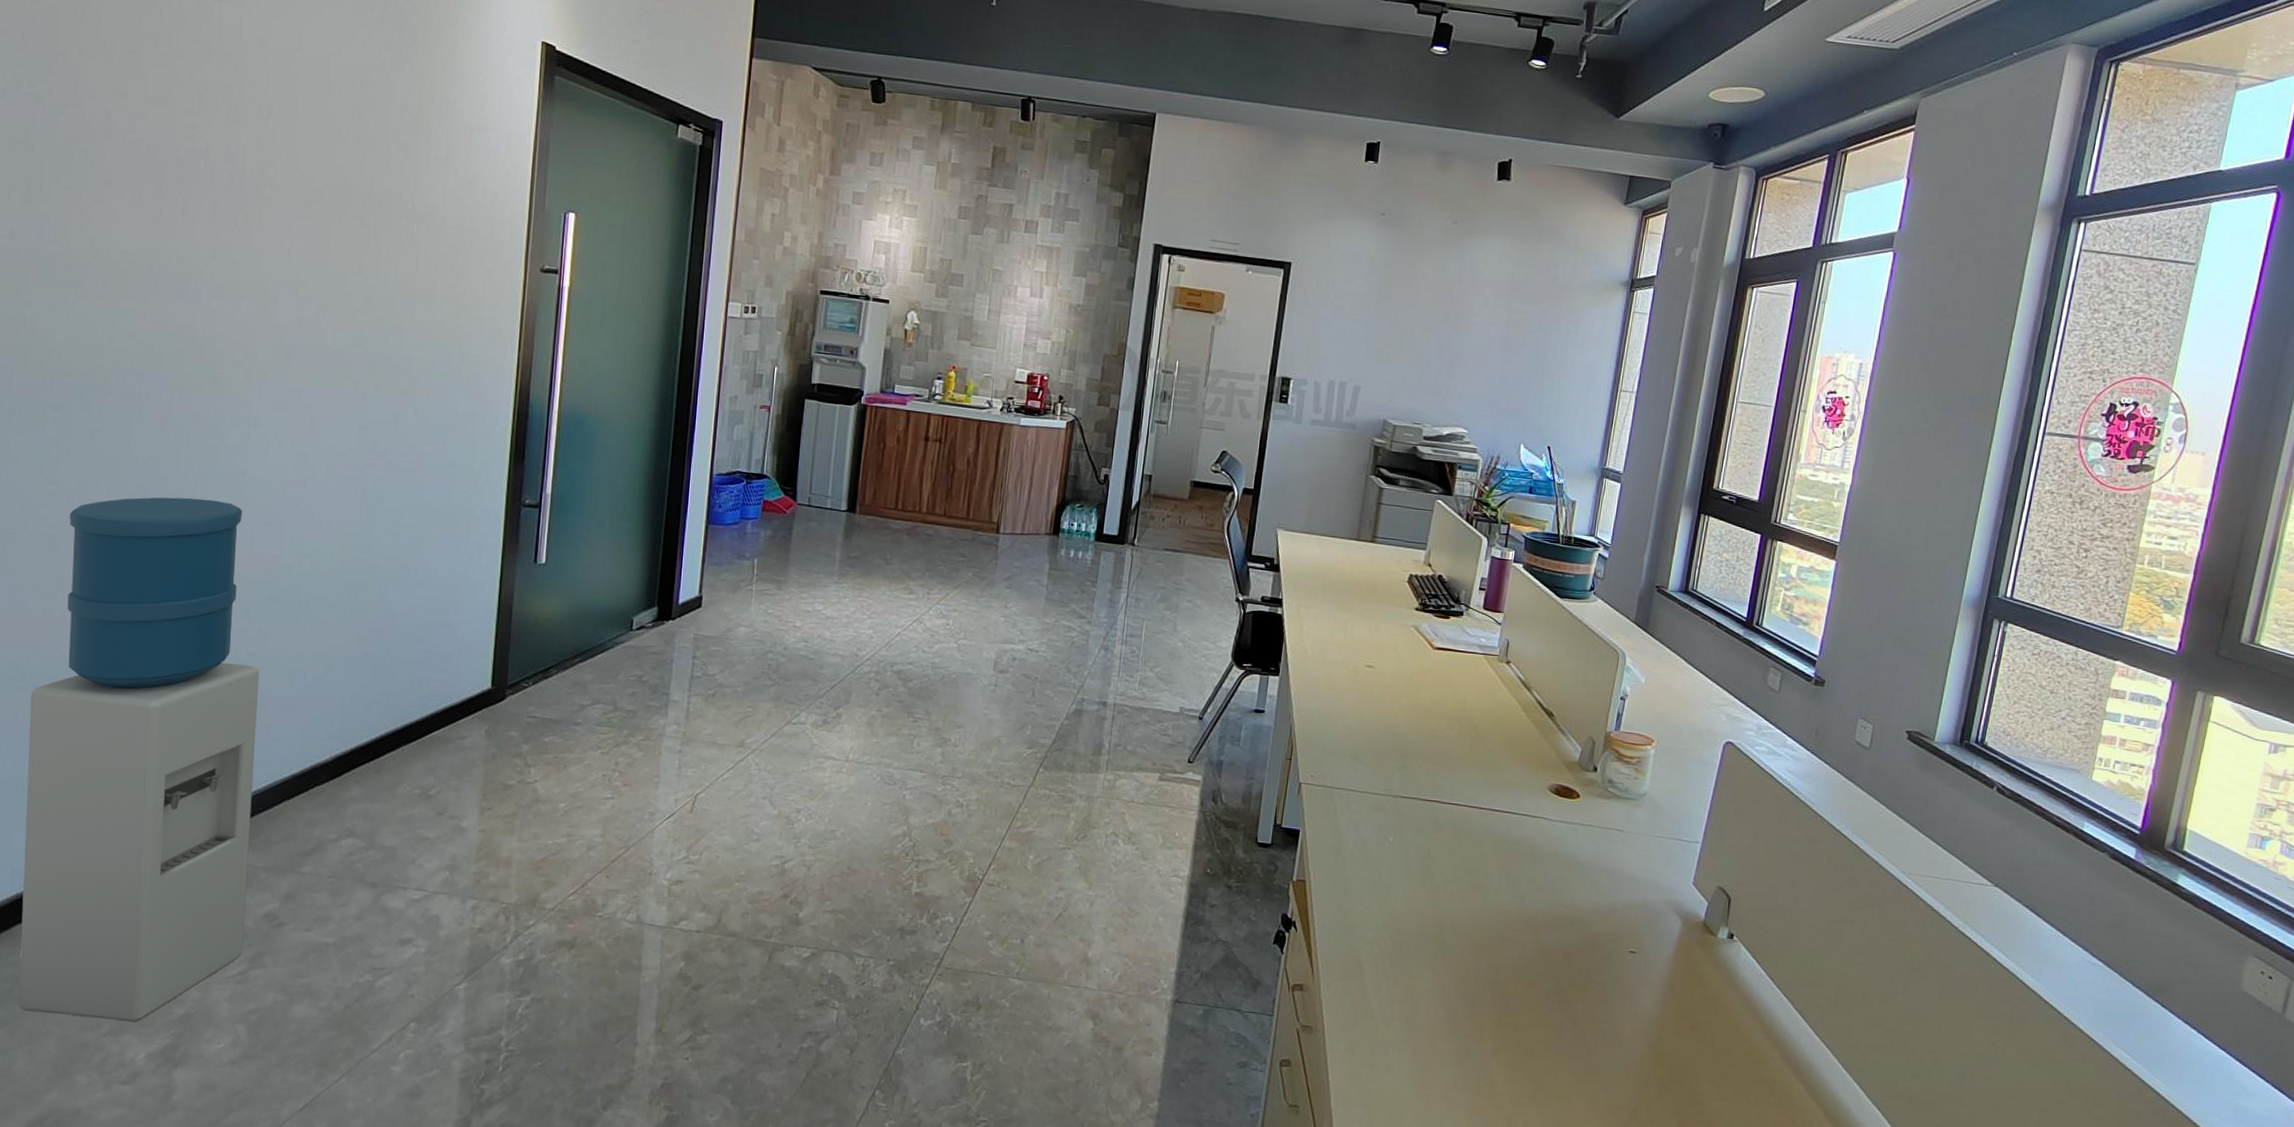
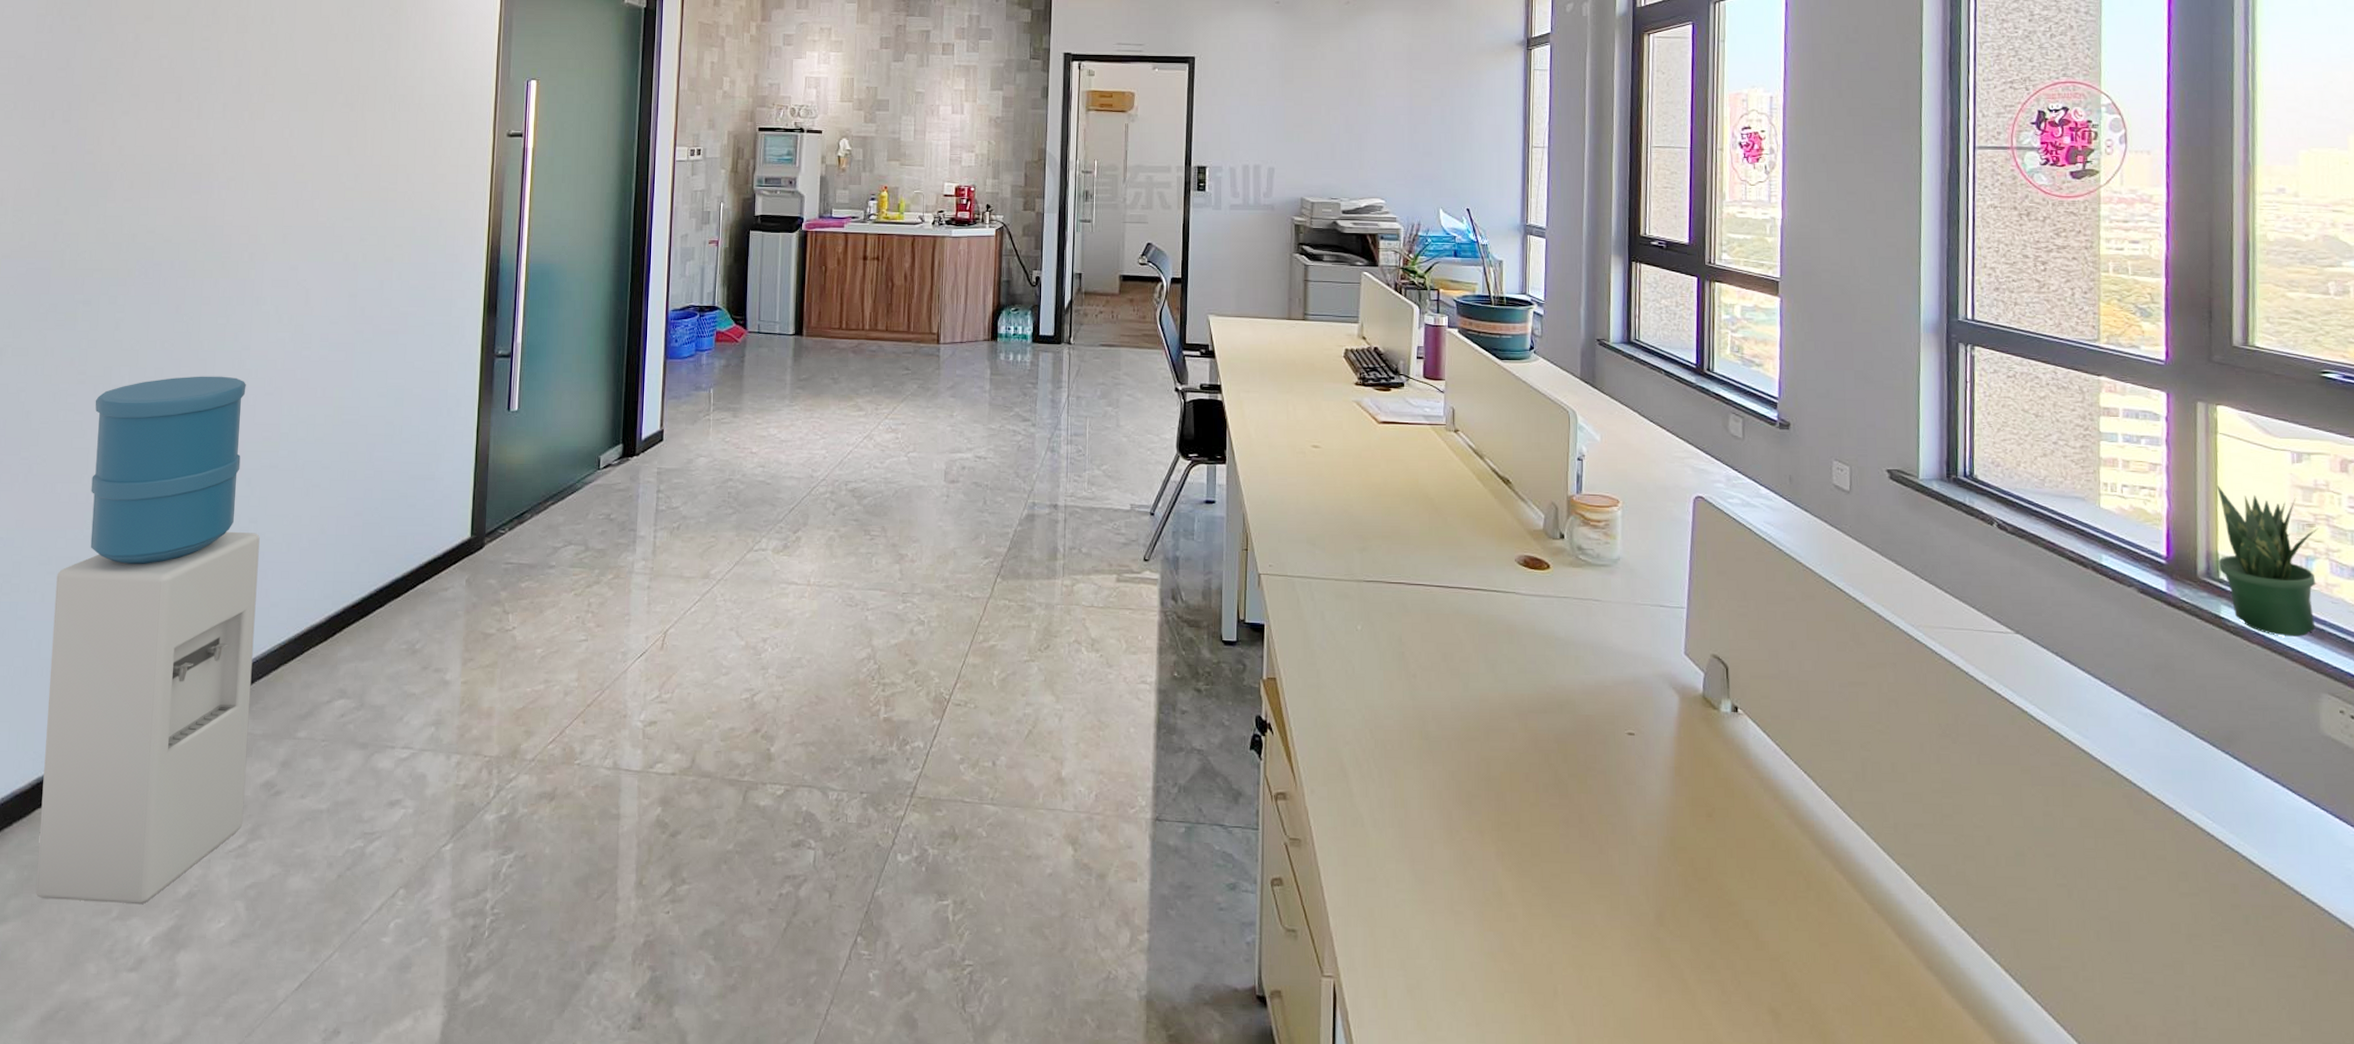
planter: none [2184,768,2279,906] -> present [2217,485,2319,637]

